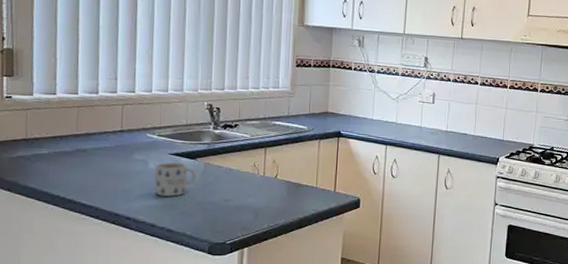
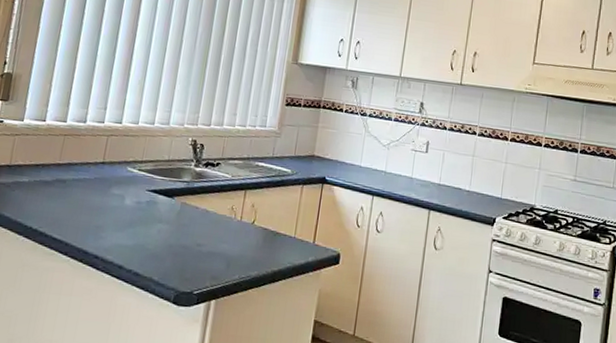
mug: present [154,162,197,197] -> none [127,199,172,237]

